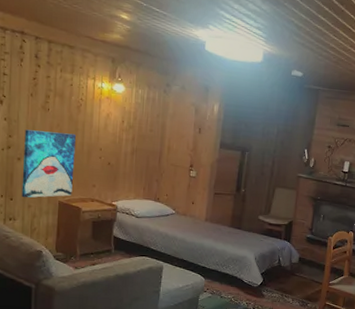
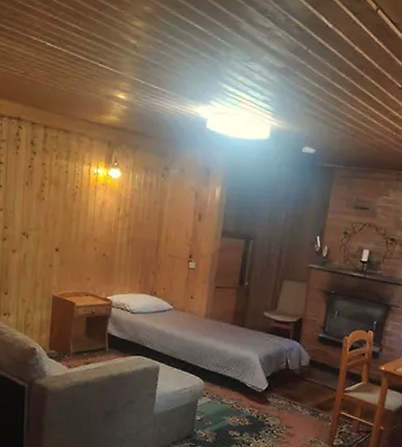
wall art: present [21,129,76,198] -> none [16,220,70,292]

